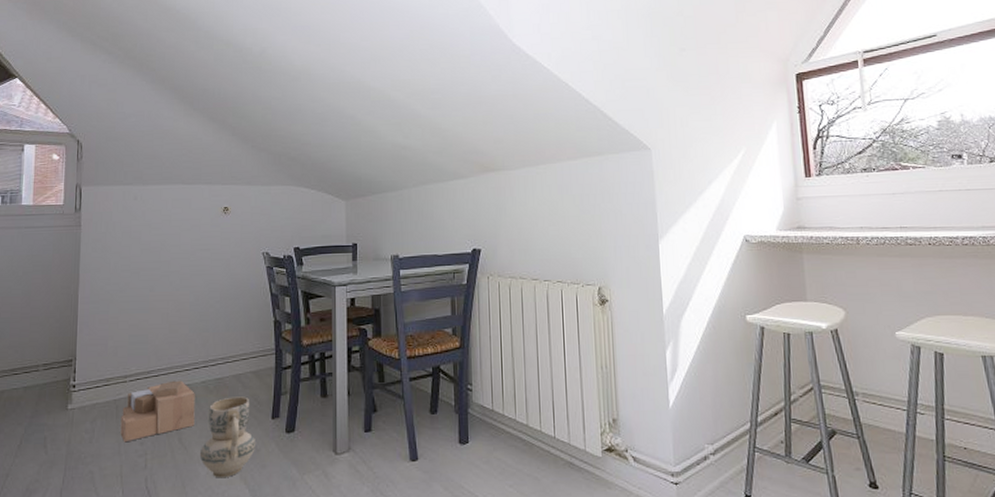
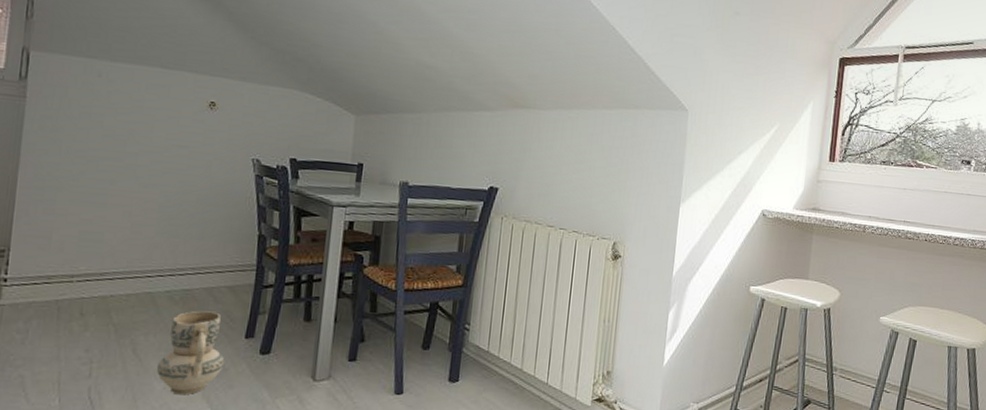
cardboard box: present [120,380,195,443] -> none [61,286,157,348]

